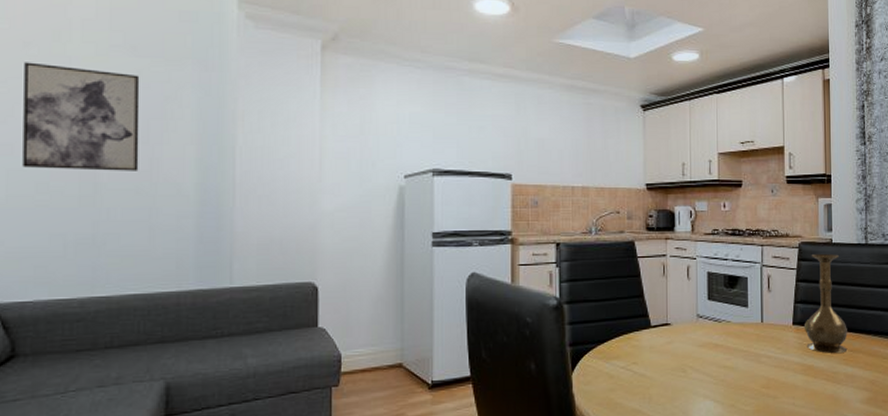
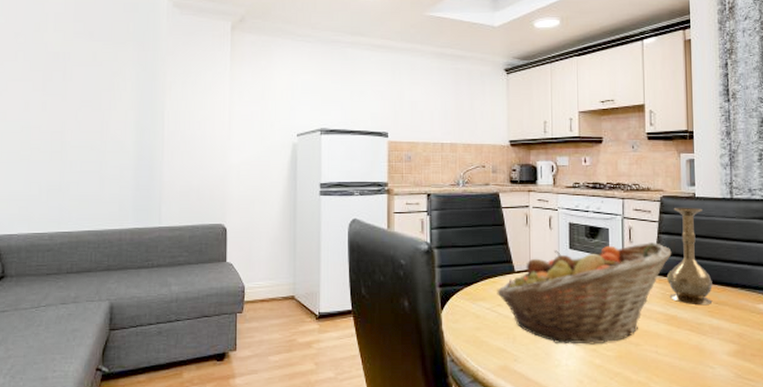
wall art: present [23,62,140,171] -> none [12,48,95,132]
fruit basket: none [632,291,809,401] -> present [497,243,672,345]

